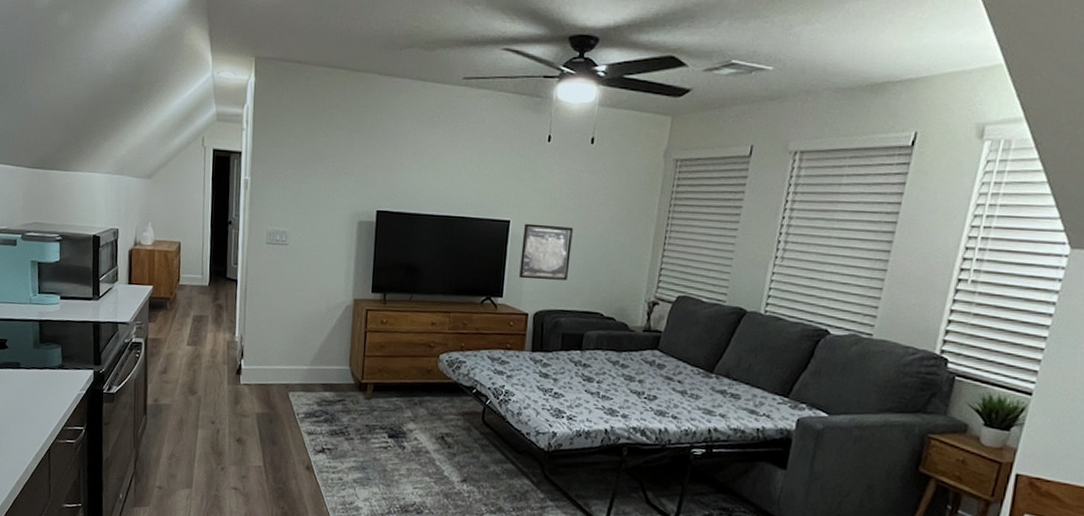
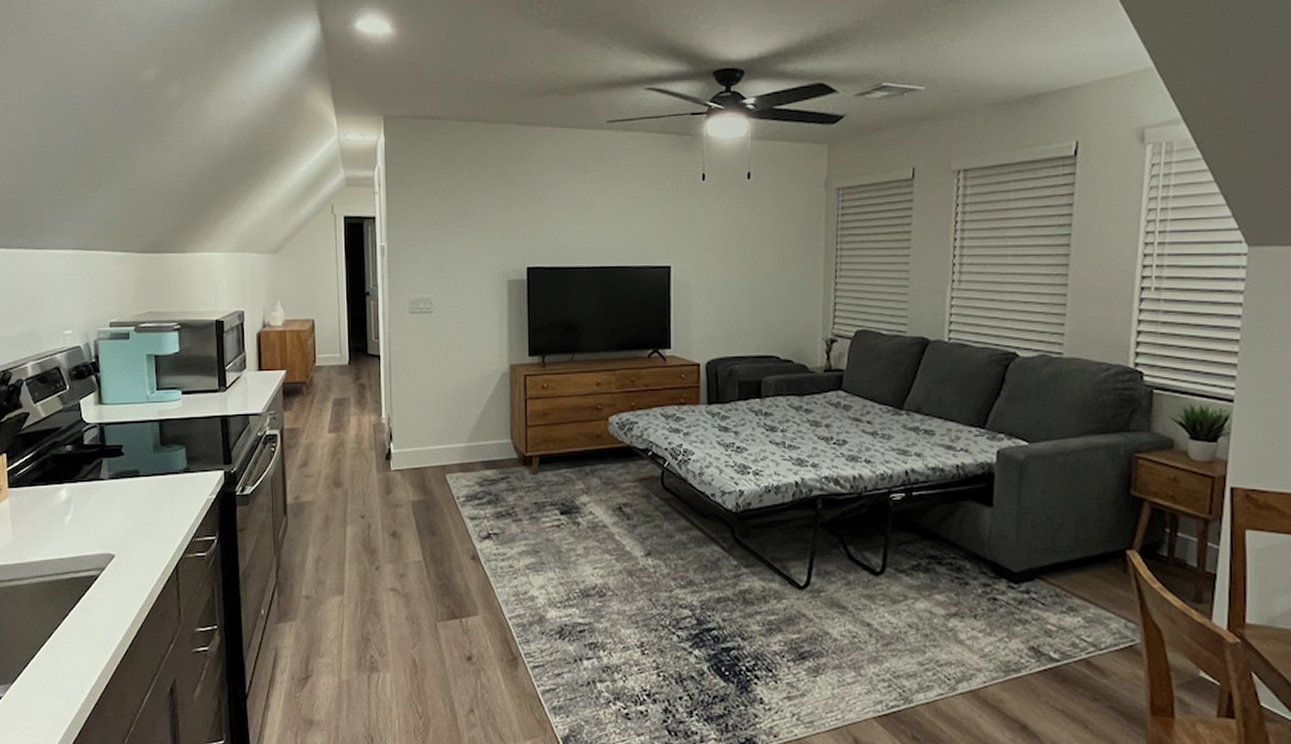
wall art: present [519,223,573,280] -> none [685,267,739,327]

